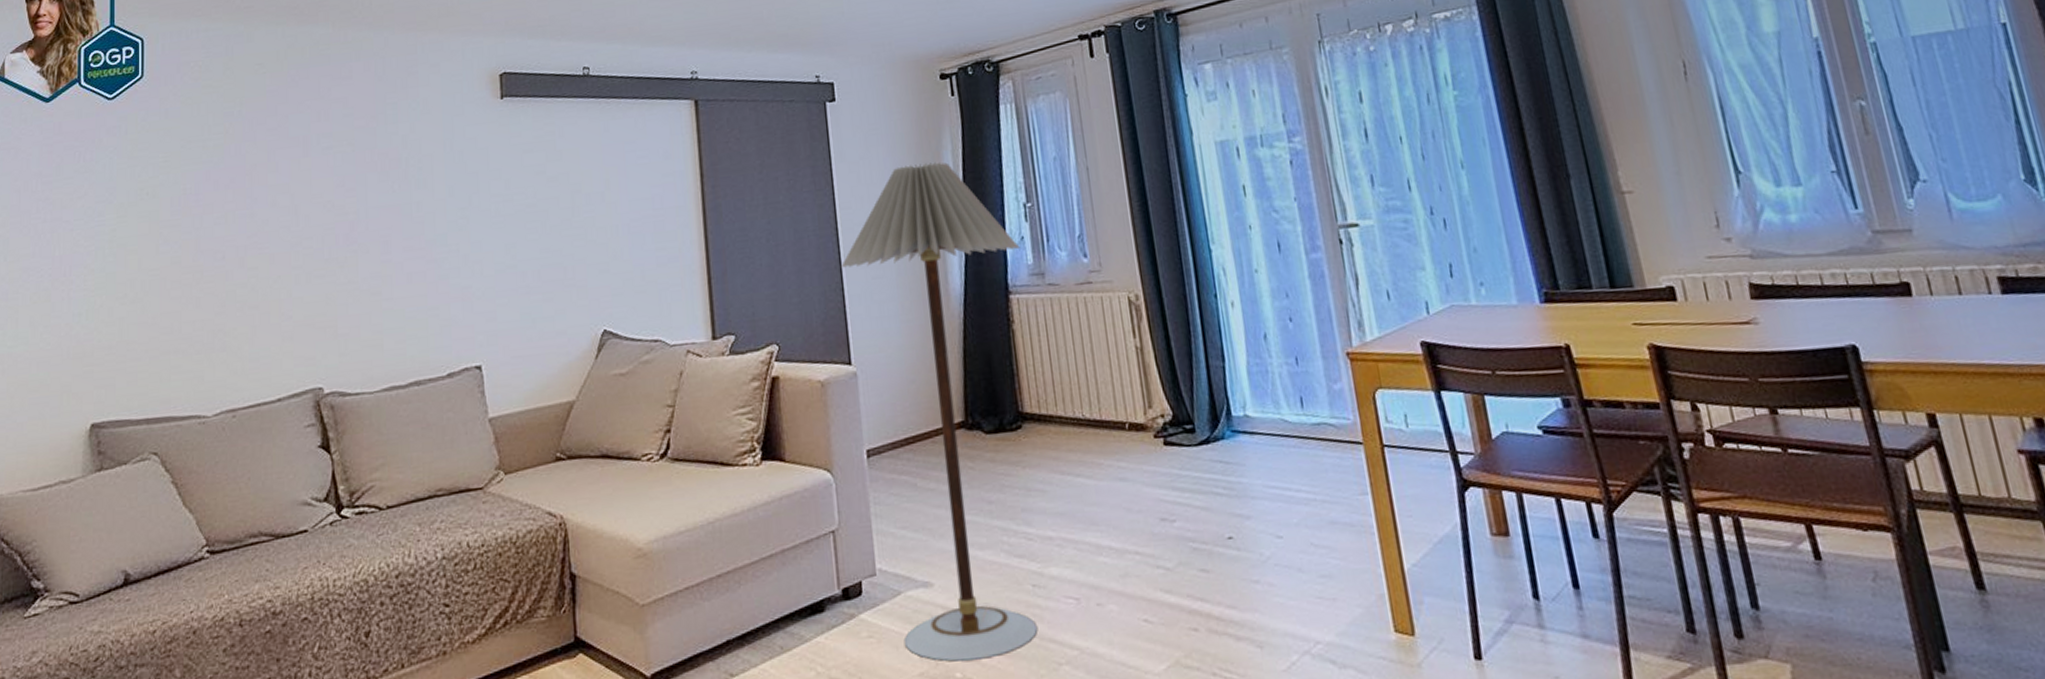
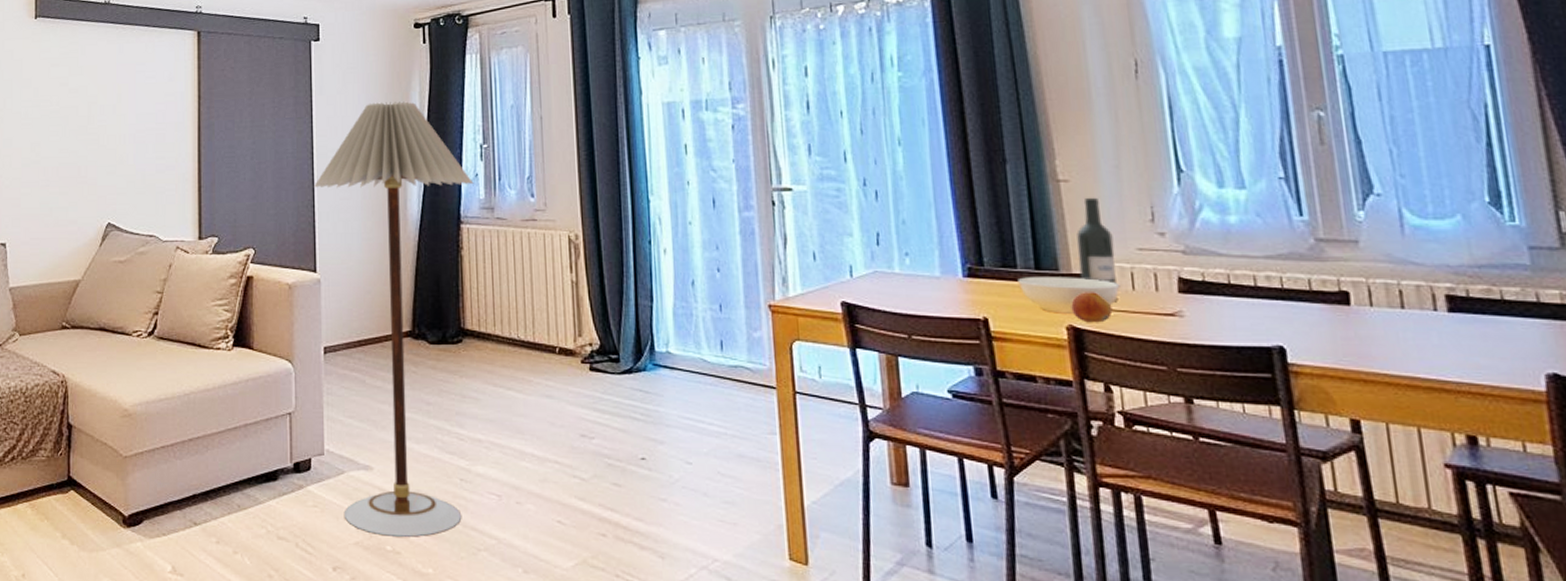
bowl: none [1594,292,1695,333] -> present [1017,277,1121,315]
wine bottle: none [1646,206,1695,316] -> present [1076,197,1118,303]
fruit: none [1648,306,1691,339] -> present [1070,292,1113,323]

